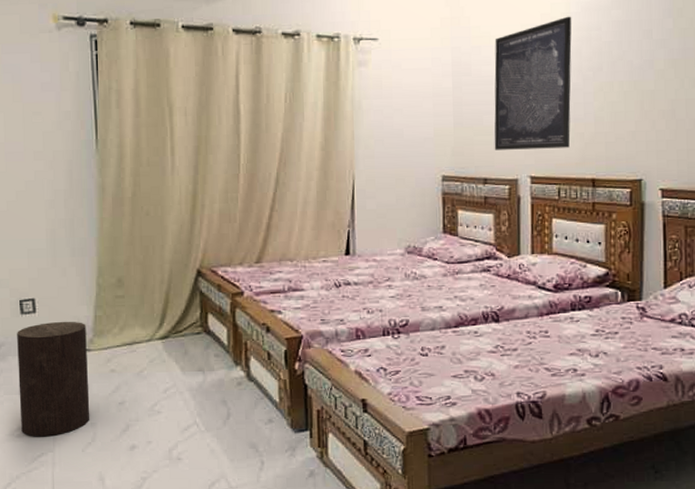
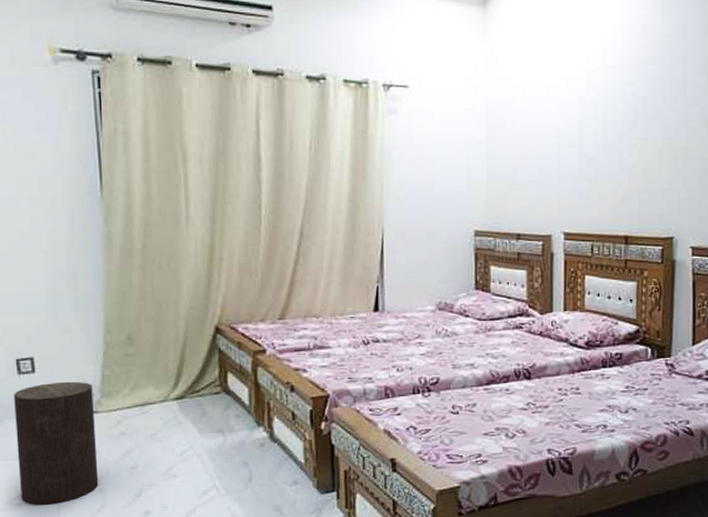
wall art: present [494,16,572,150] -> none [528,69,608,205]

